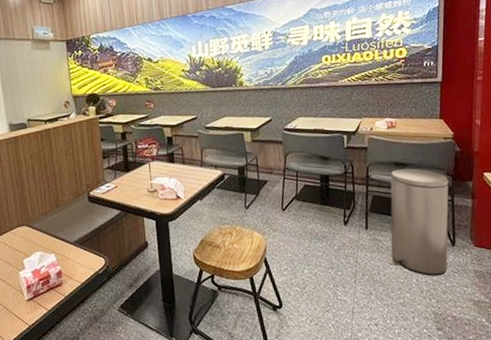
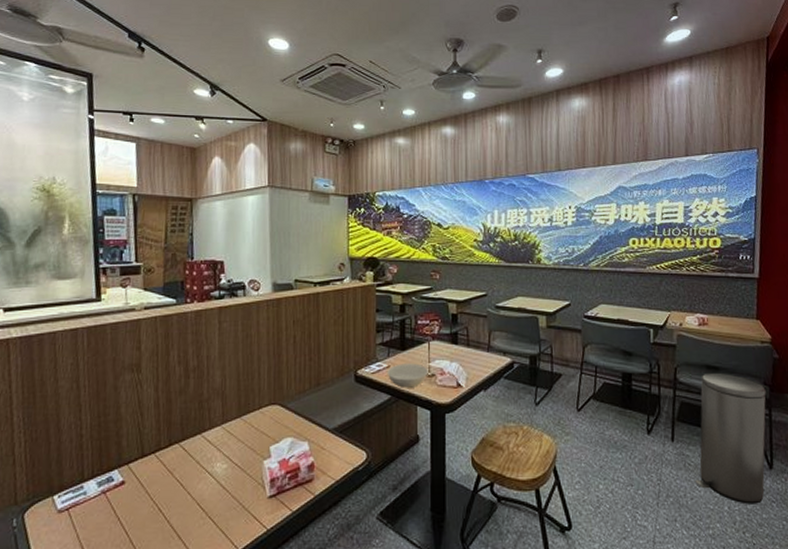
bowl: none [115,182,151,204] -> present [386,363,428,389]

